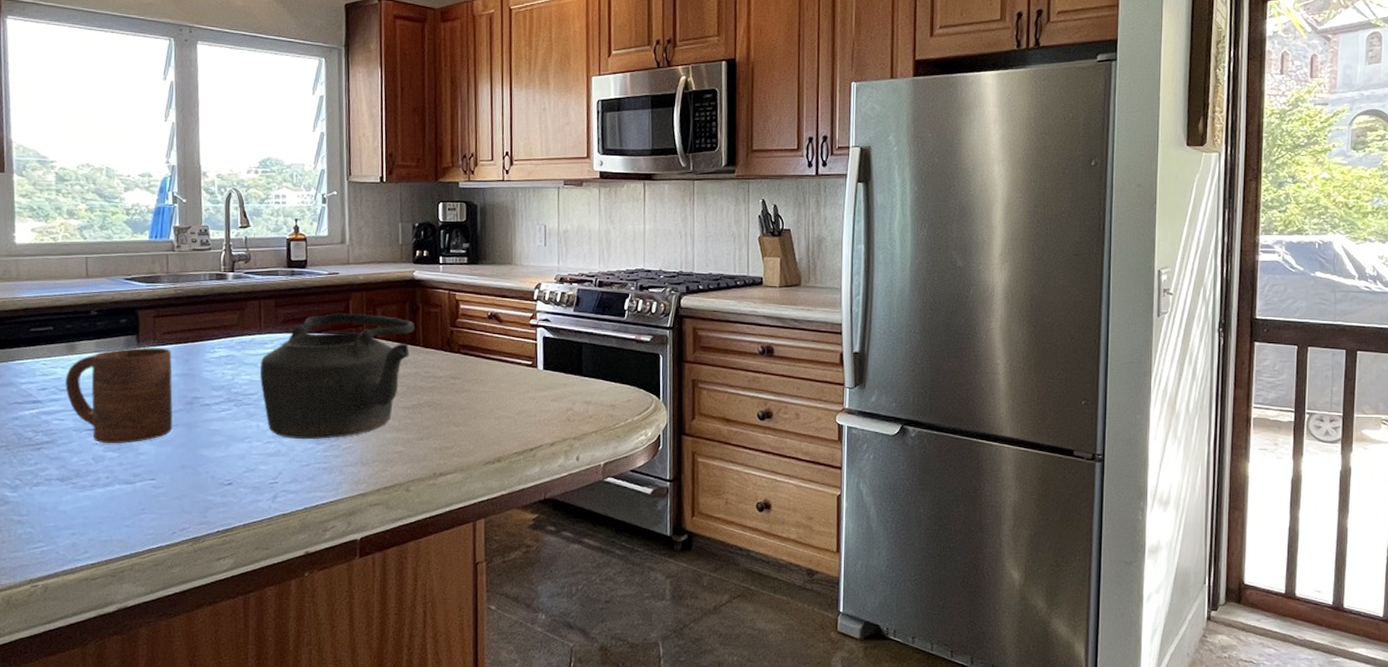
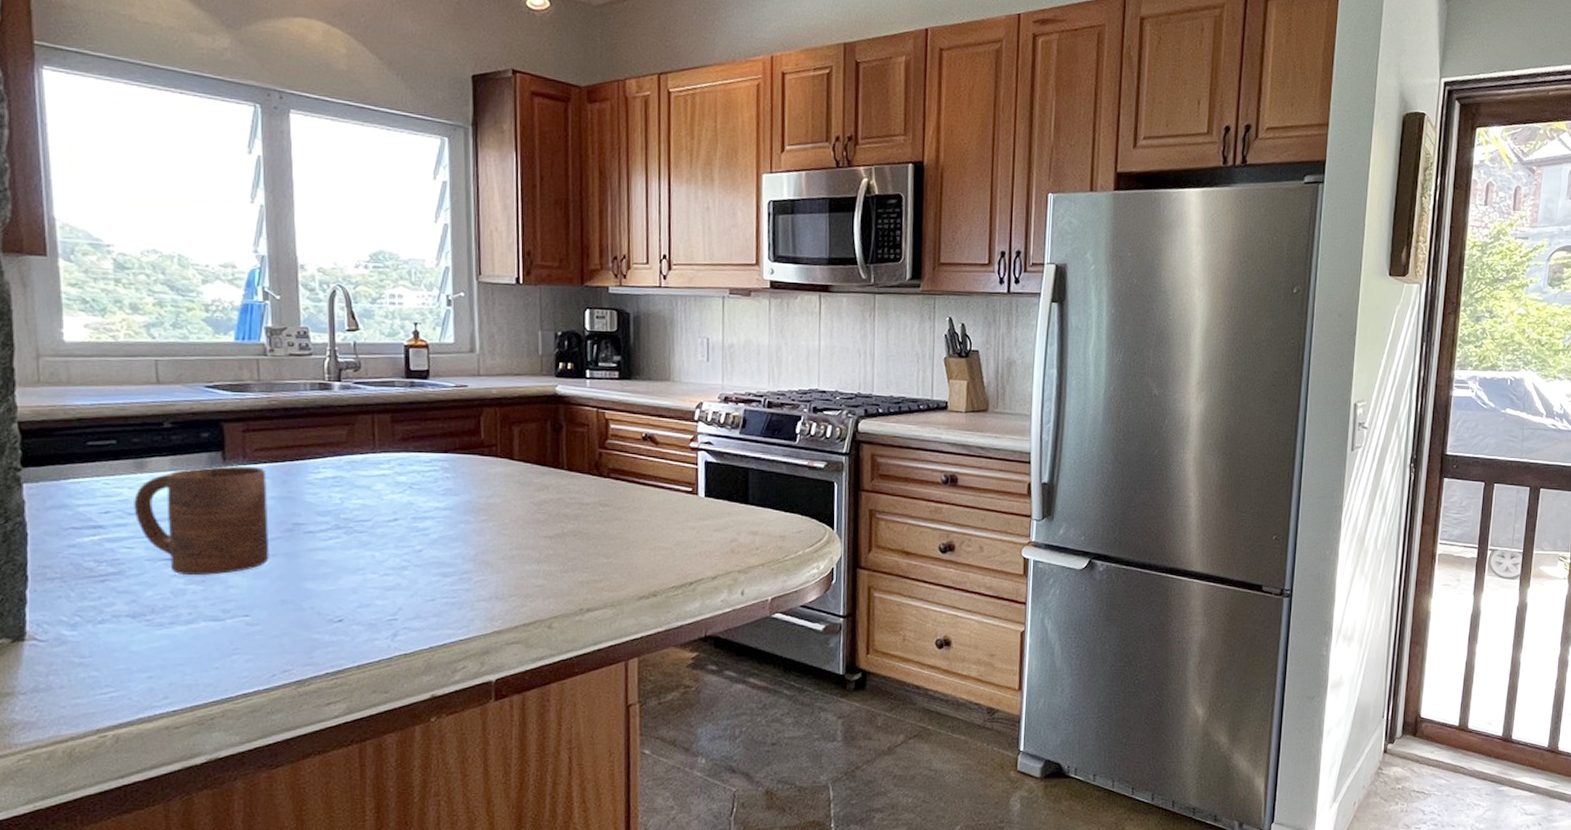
teapot: present [260,312,415,439] -> none [375,430,558,571]

